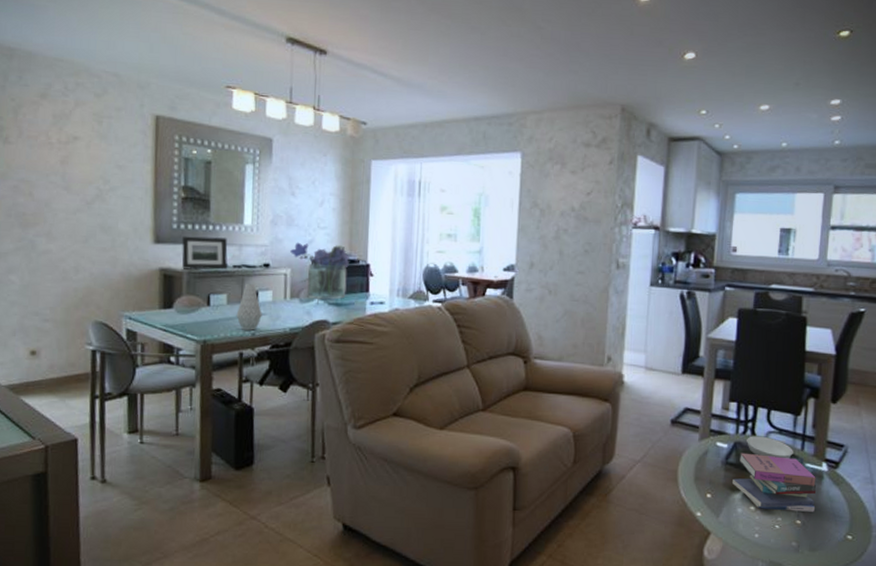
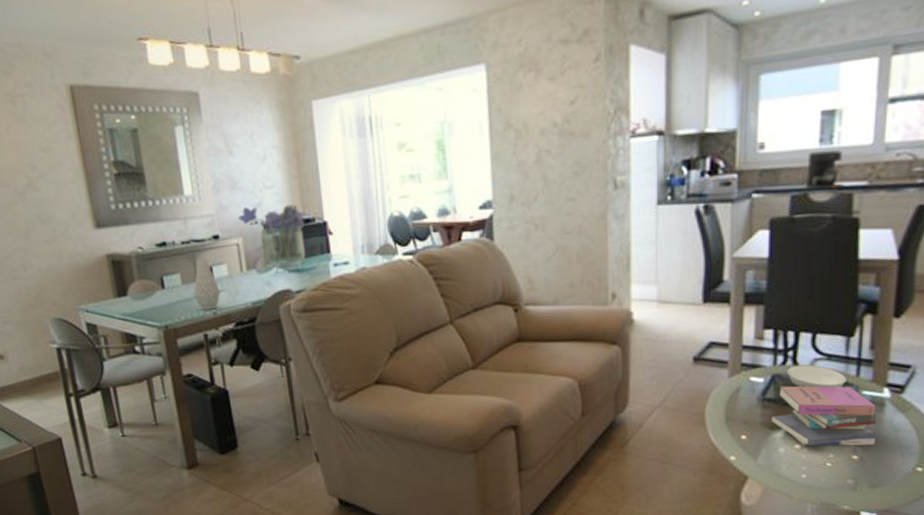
picture frame: present [181,236,228,270] -> none [123,213,175,253]
coffee maker: none [766,260,796,292] -> present [805,150,845,191]

